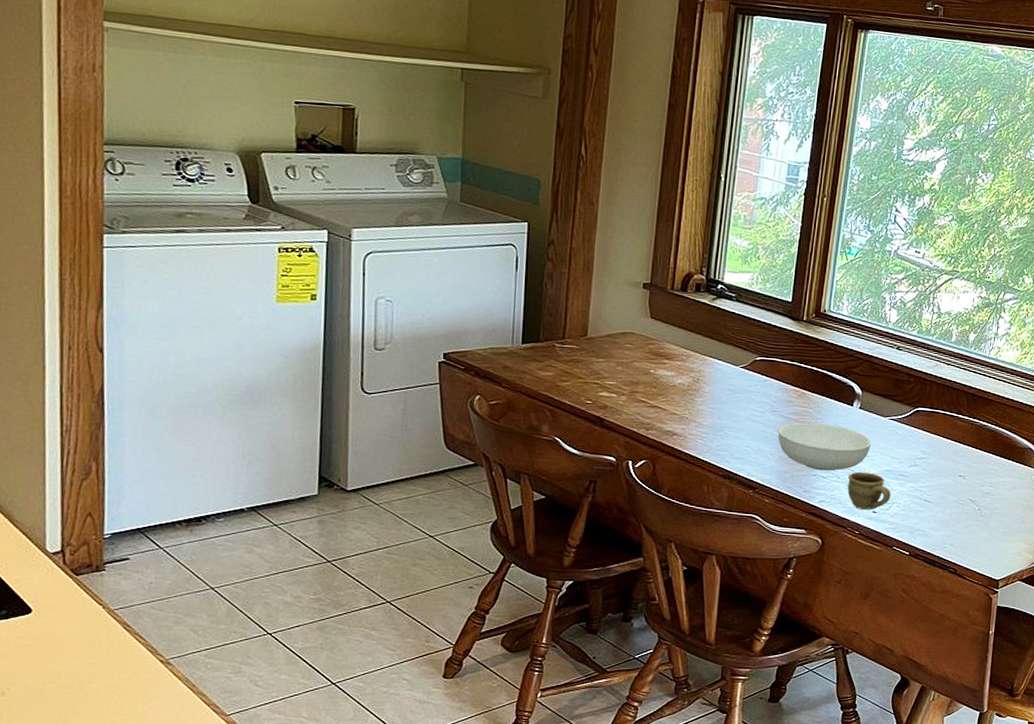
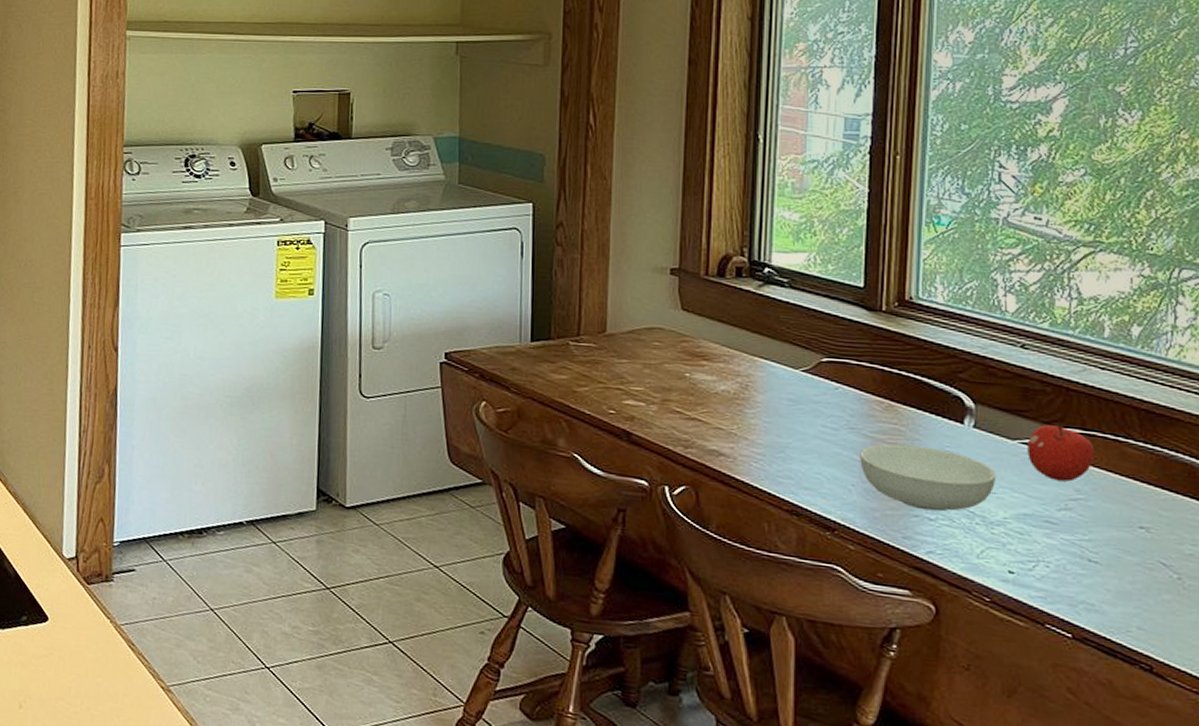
cup: present [847,471,891,510] -> none [967,514,1034,569]
fruit: none [893,405,937,446] -> present [1027,424,1095,482]

